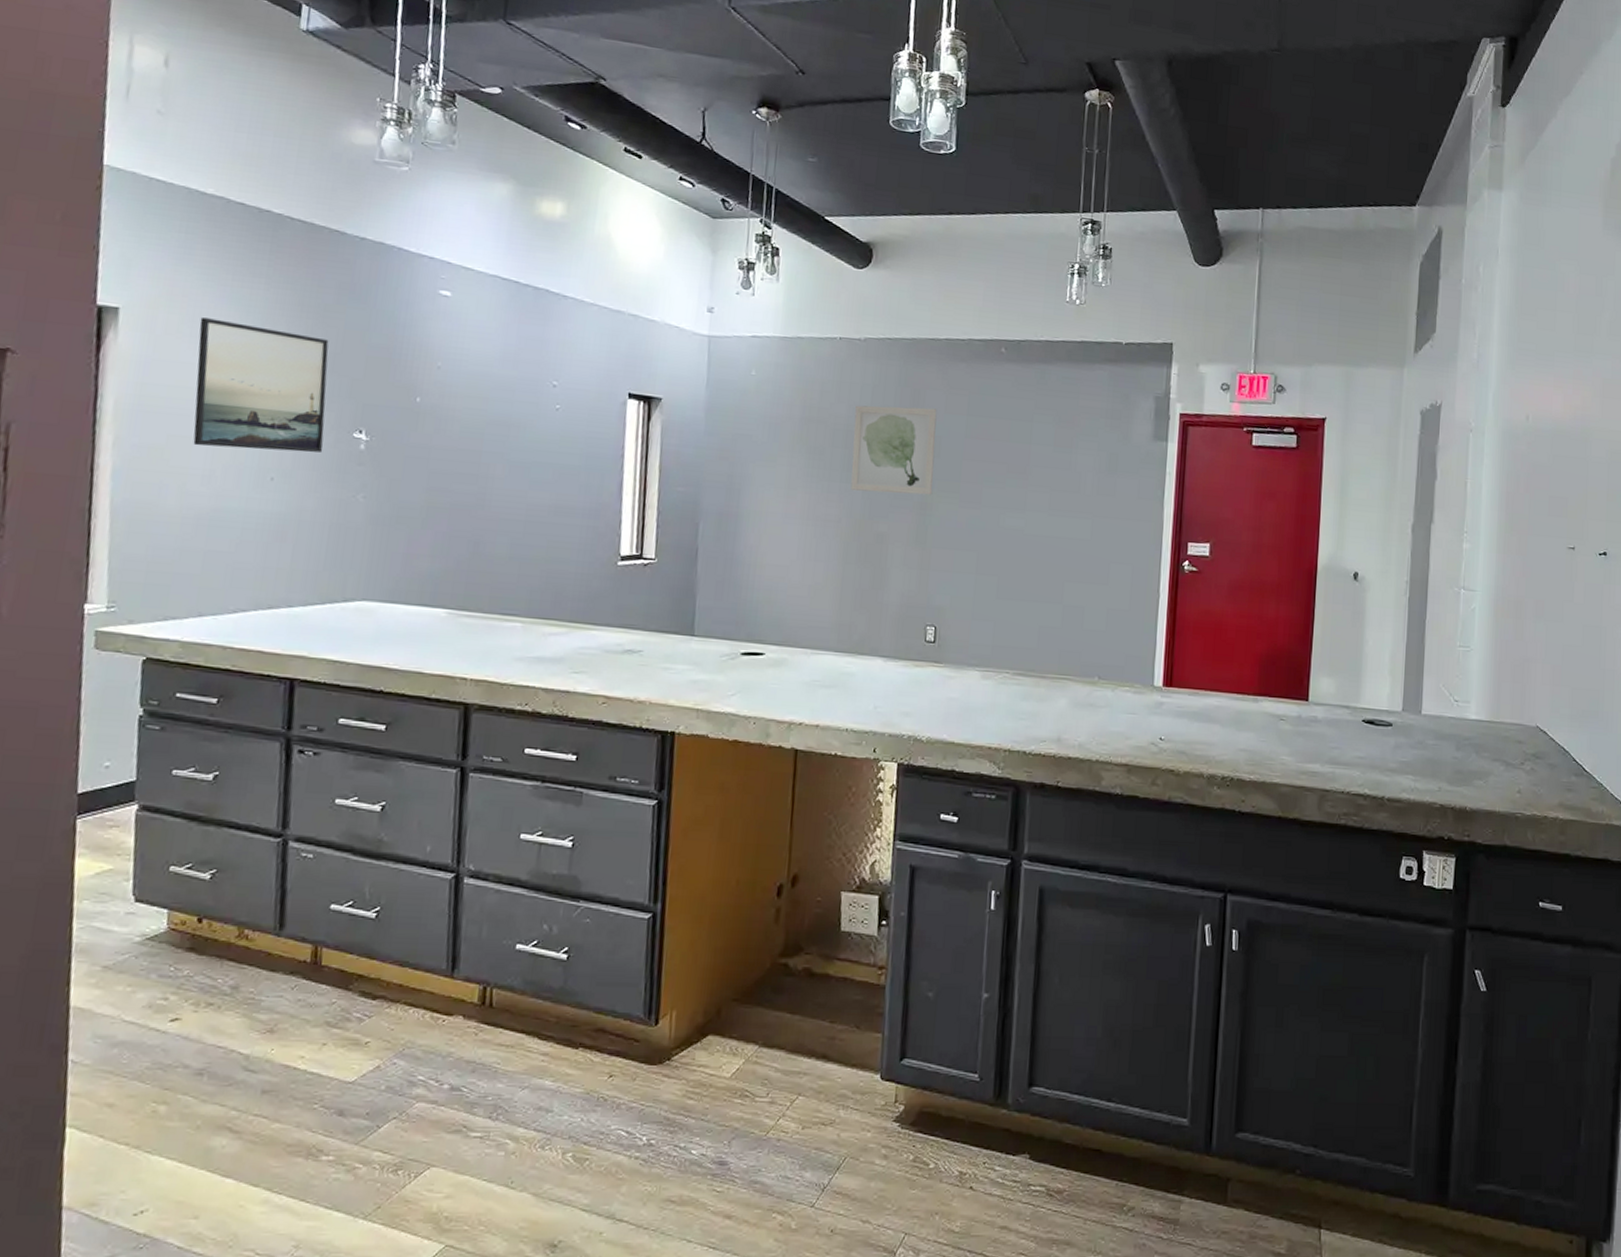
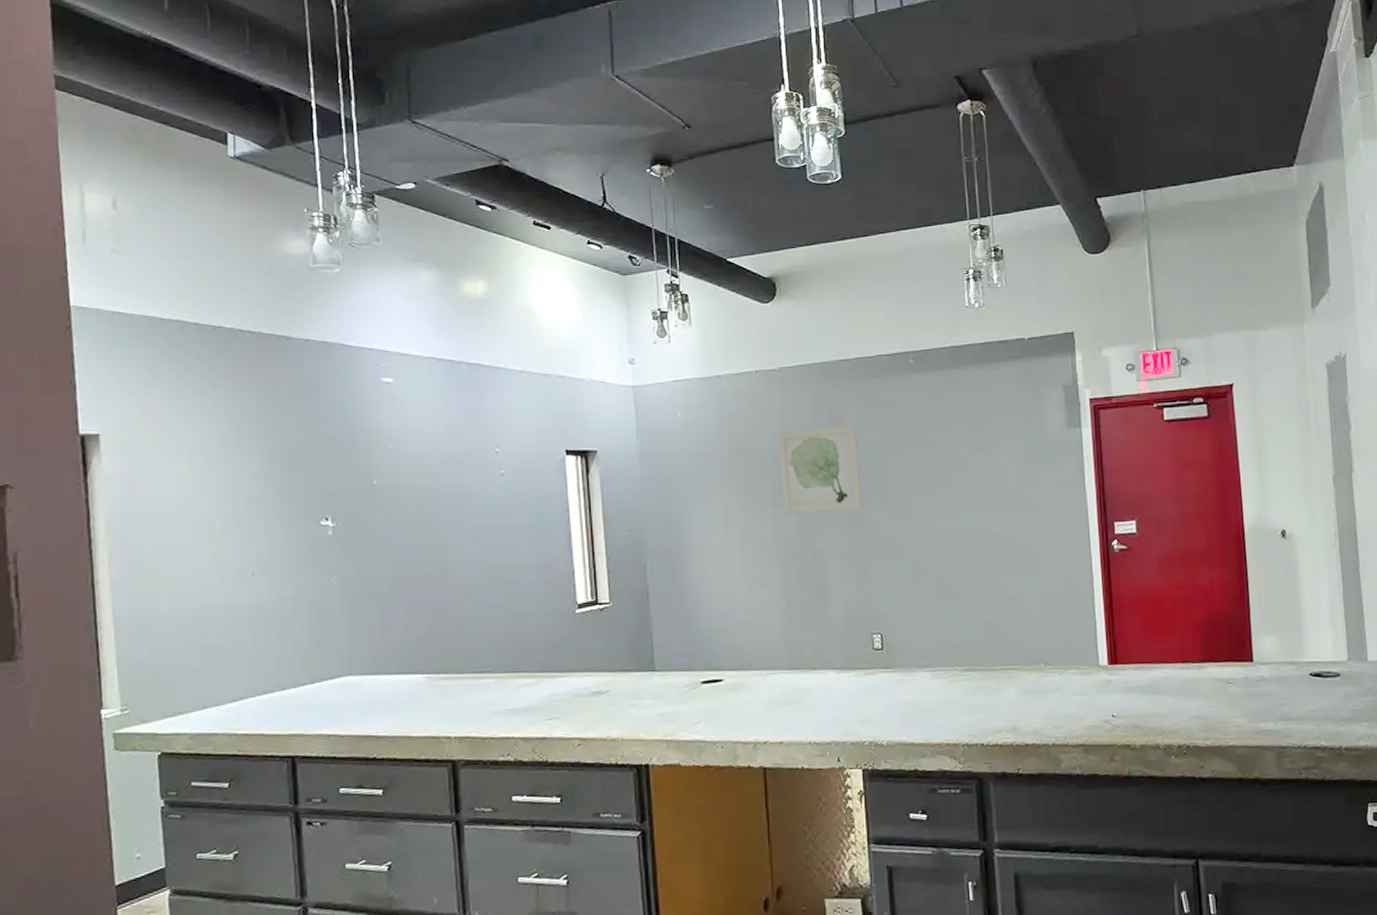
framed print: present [193,317,329,453] -> none [172,432,295,552]

